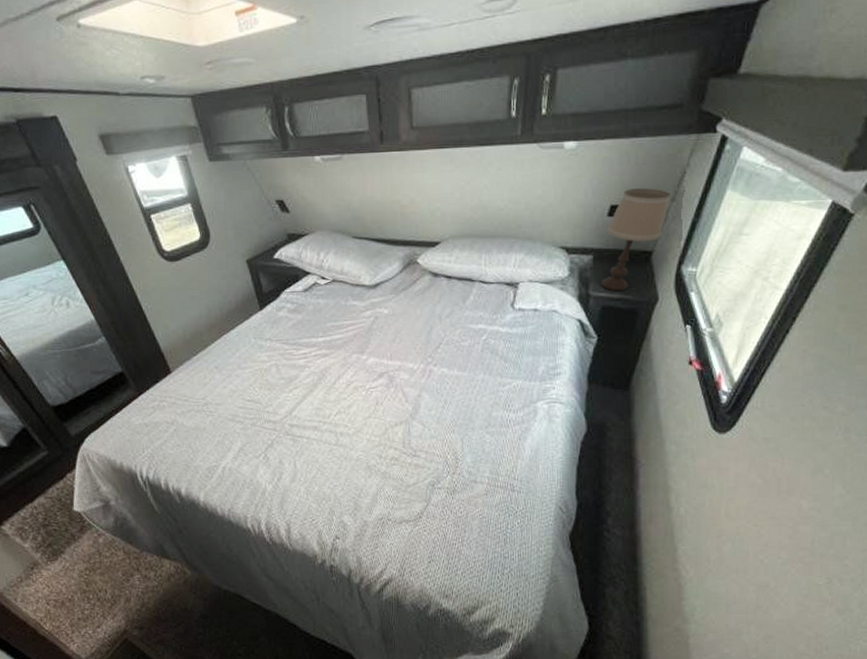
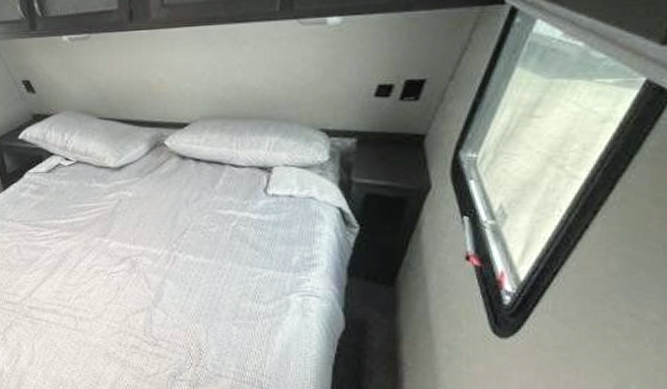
table lamp: present [600,188,671,292] -> none [364,66,449,178]

